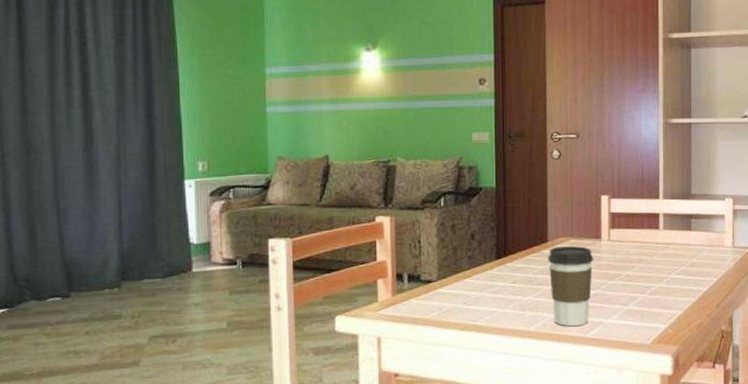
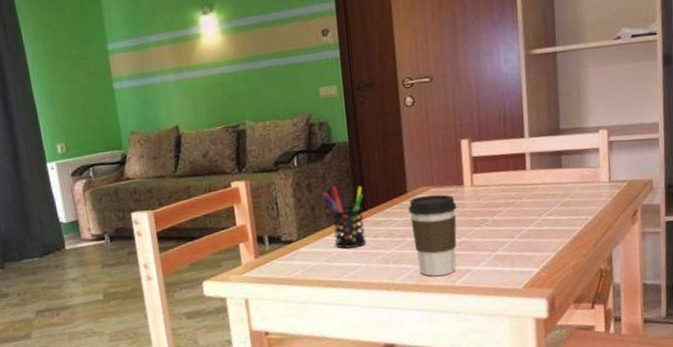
pen holder: none [466,229,506,292] -> present [322,186,366,249]

